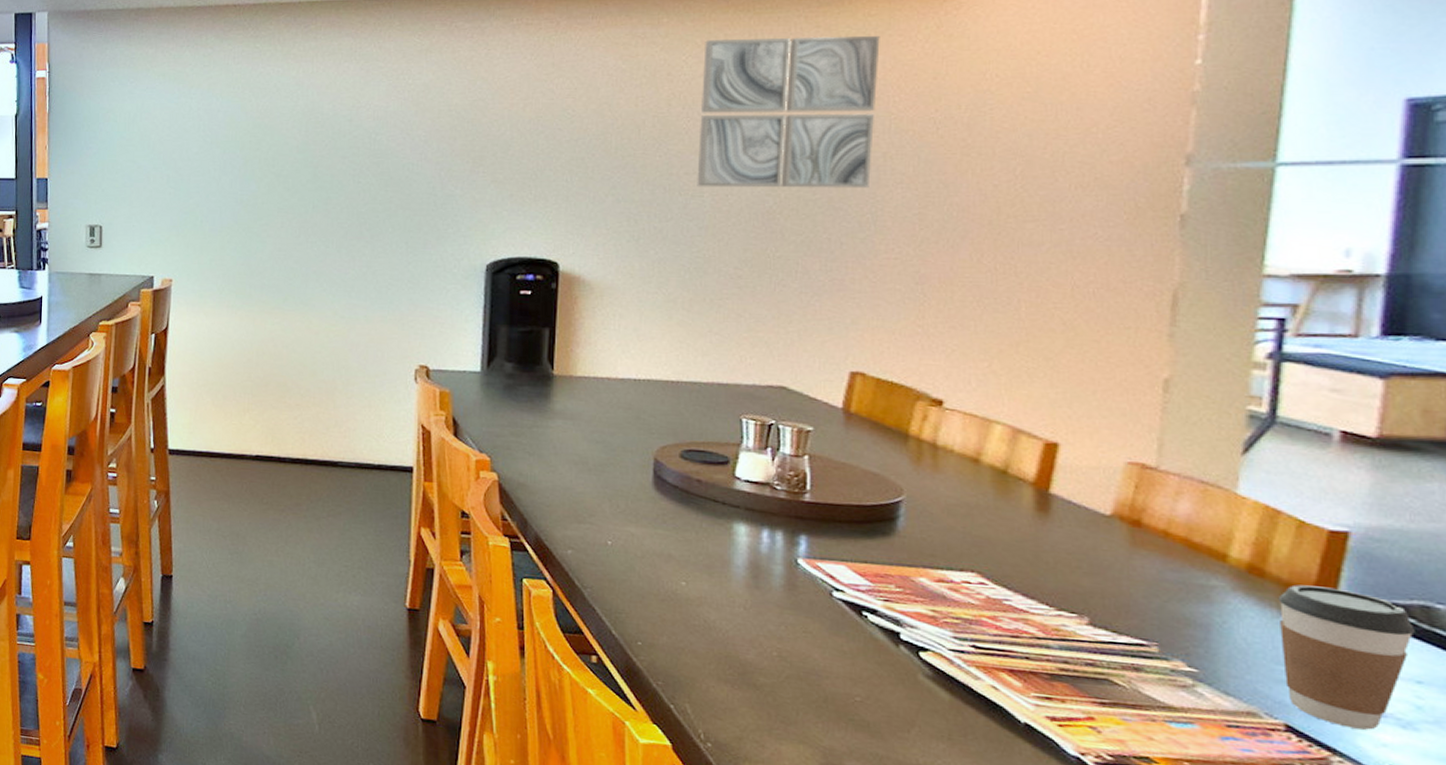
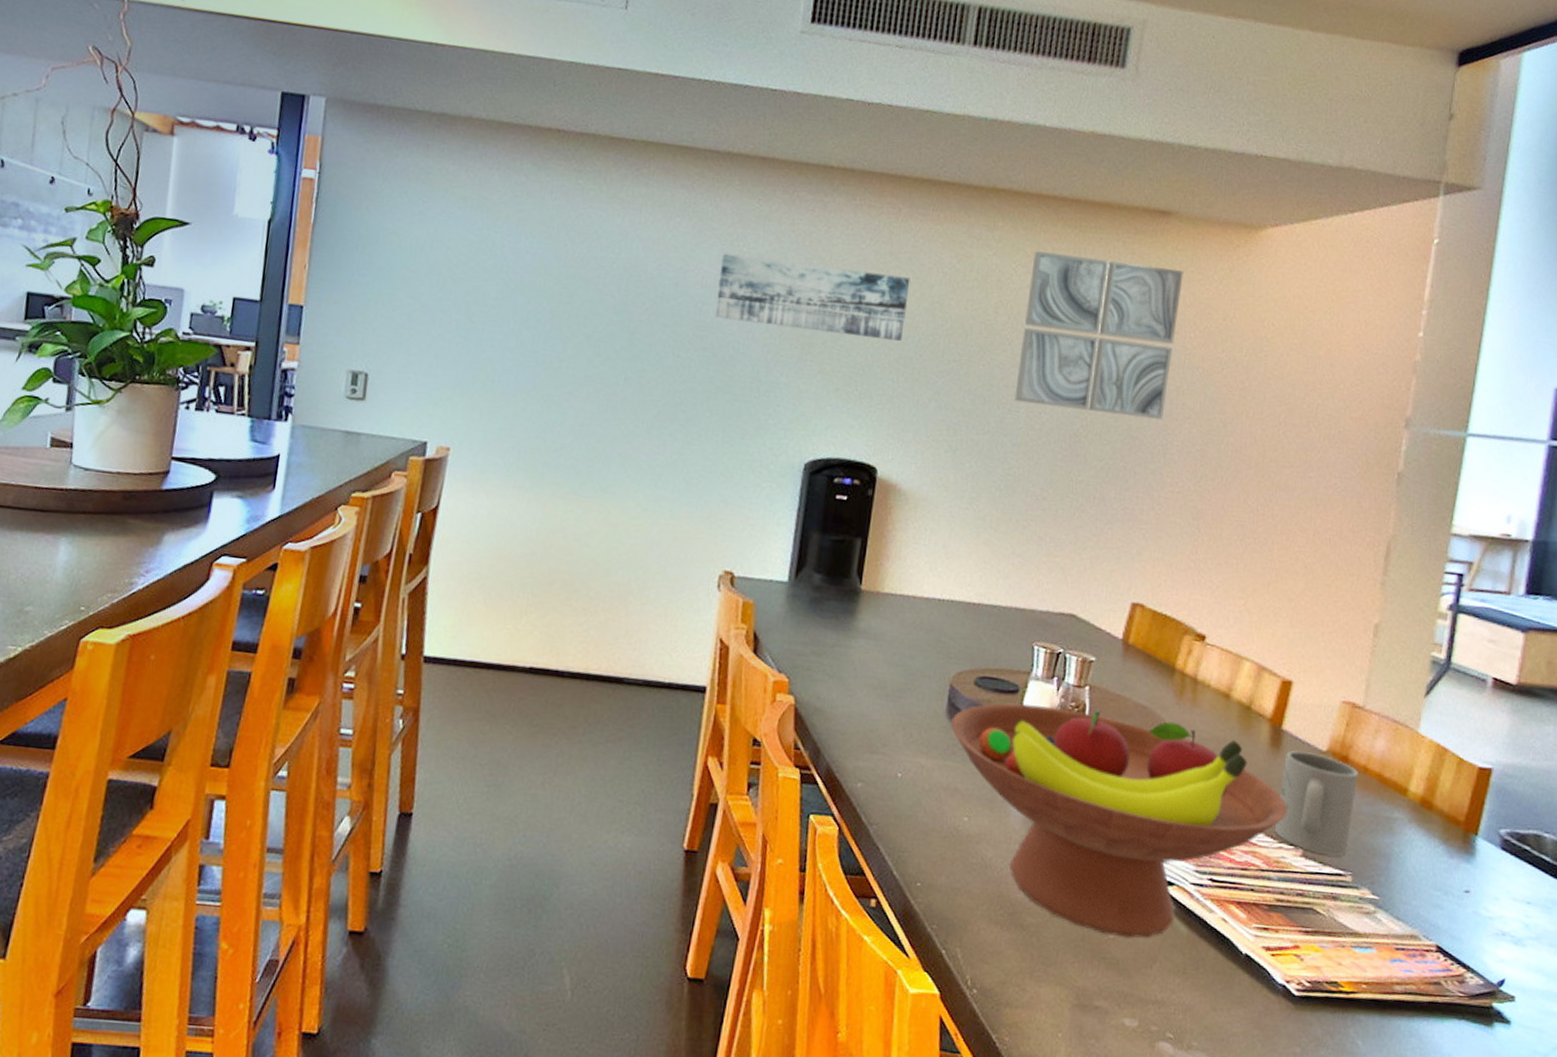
wall art: none [388,84,575,145] -> present [715,253,911,342]
fruit bowl: none [659,474,1065,703] -> present [951,703,1288,938]
mug: none [1051,515,1157,626] -> present [1275,750,1358,857]
coffee cup: present [1278,585,1415,730] -> none [1439,817,1529,948]

